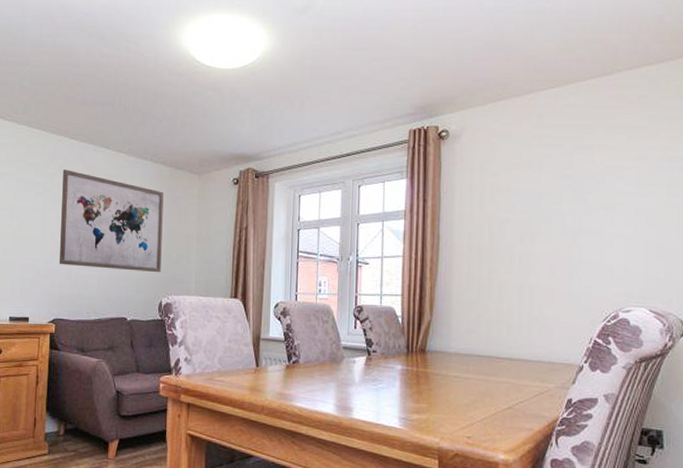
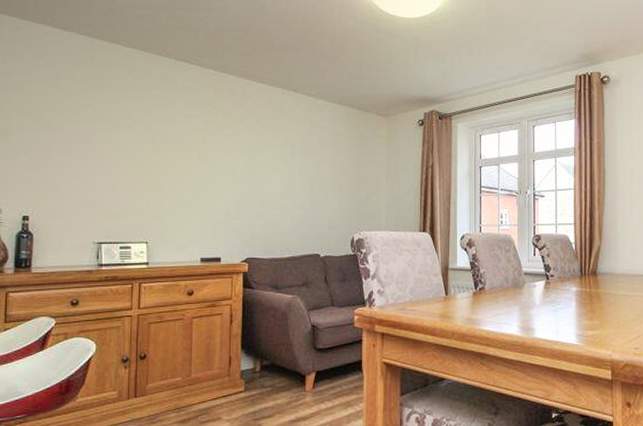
wall art: present [58,169,164,273] -> none [250,112,353,210]

